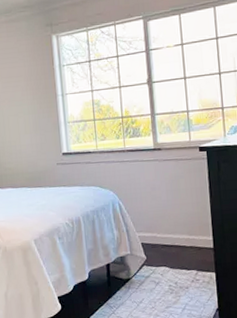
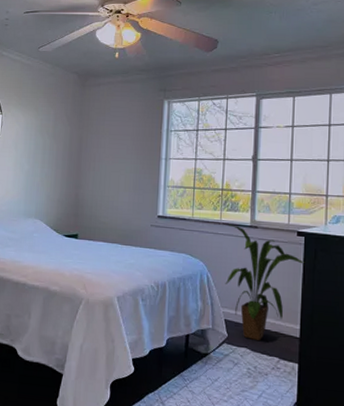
house plant: none [133,150,210,258] -> present [225,224,305,341]

